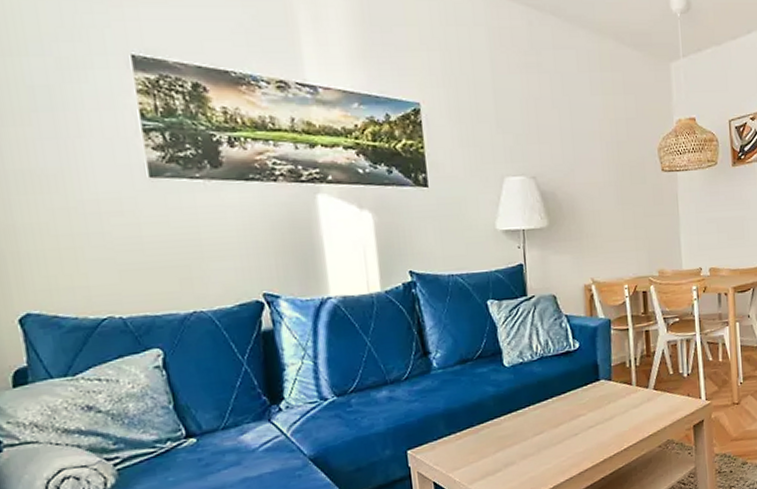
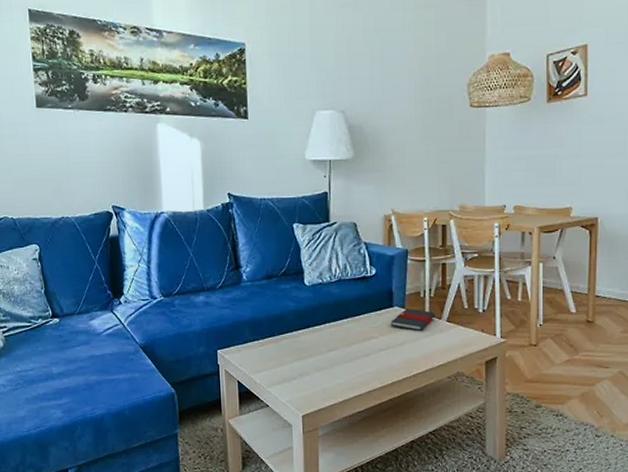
book: none [598,380,642,403] -> present [390,308,435,331]

